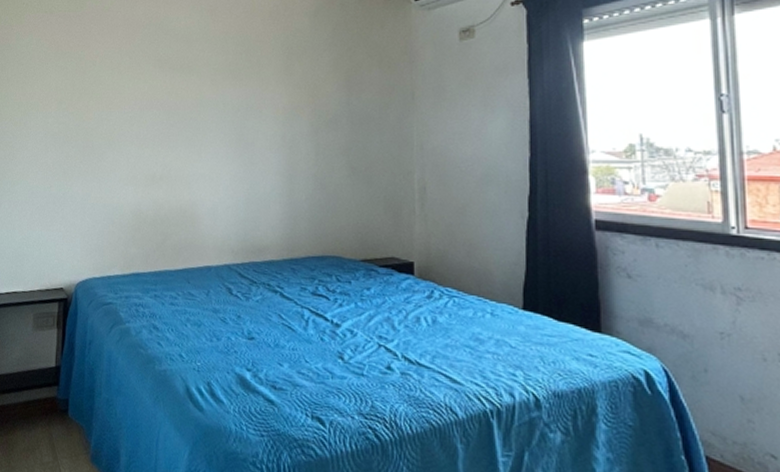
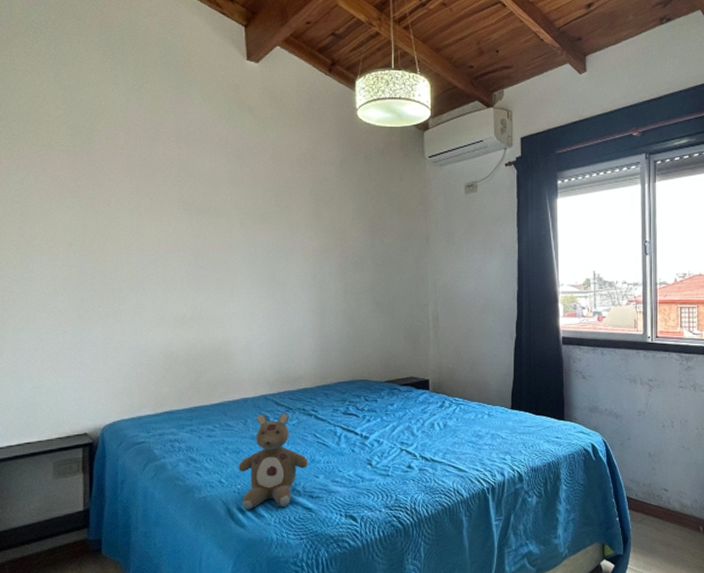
stuffed bear: none [199,286,272,395] -> present [238,413,309,509]

